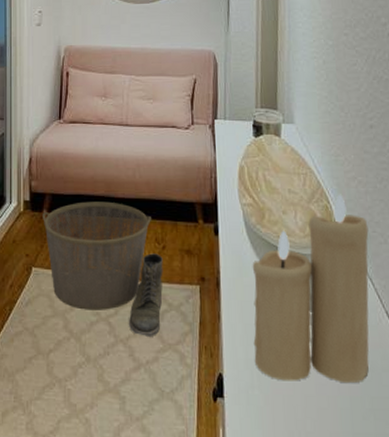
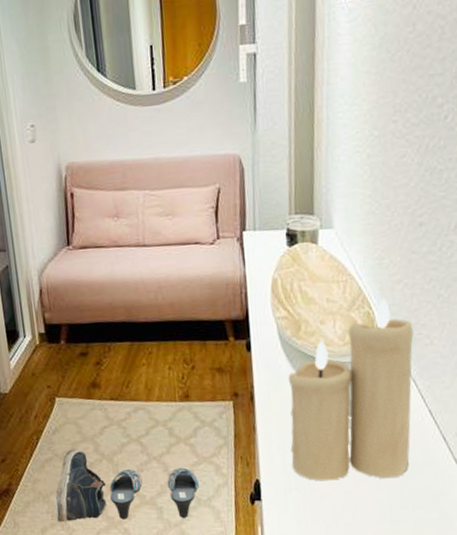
shoe: none [19,324,72,405] -> present [55,449,107,522]
basket: present [43,201,151,310] -> none [60,327,178,433]
slippers: none [75,351,163,411] -> present [109,468,199,520]
boot: present [129,253,163,336] -> none [161,374,195,453]

